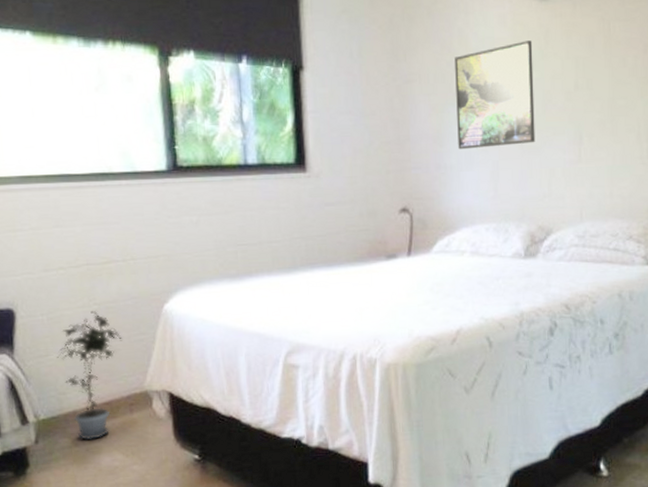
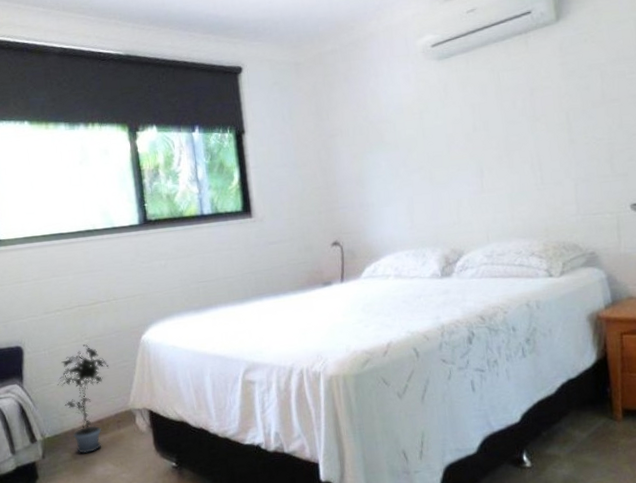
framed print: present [455,40,535,150] -> none [369,94,443,190]

